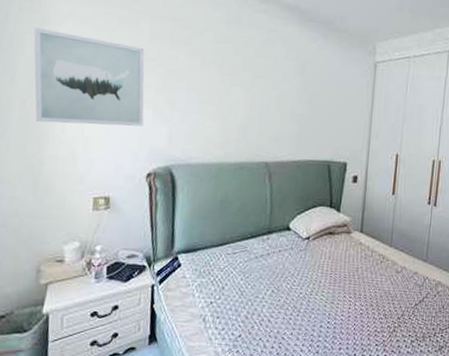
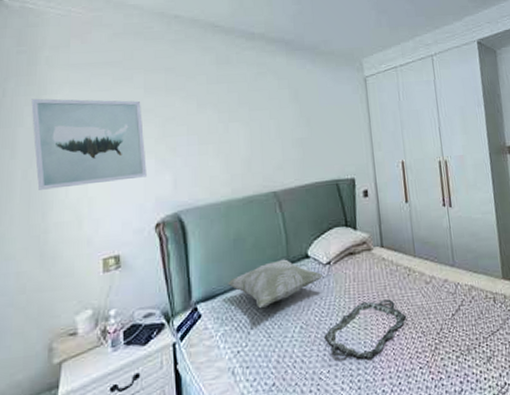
decorative pillow: none [209,227,300,269] -> present [228,259,322,309]
serving tray: none [293,279,373,329] -> present [324,299,407,359]

